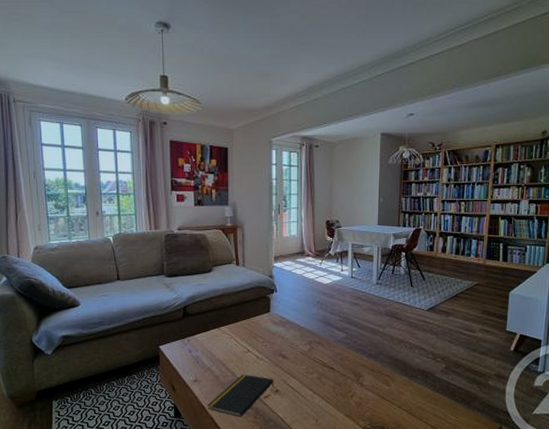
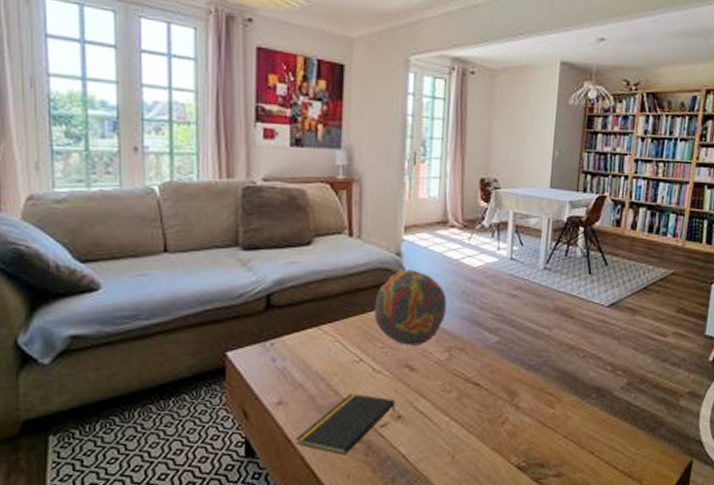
decorative orb: none [256,287,307,341] -> present [374,270,447,346]

